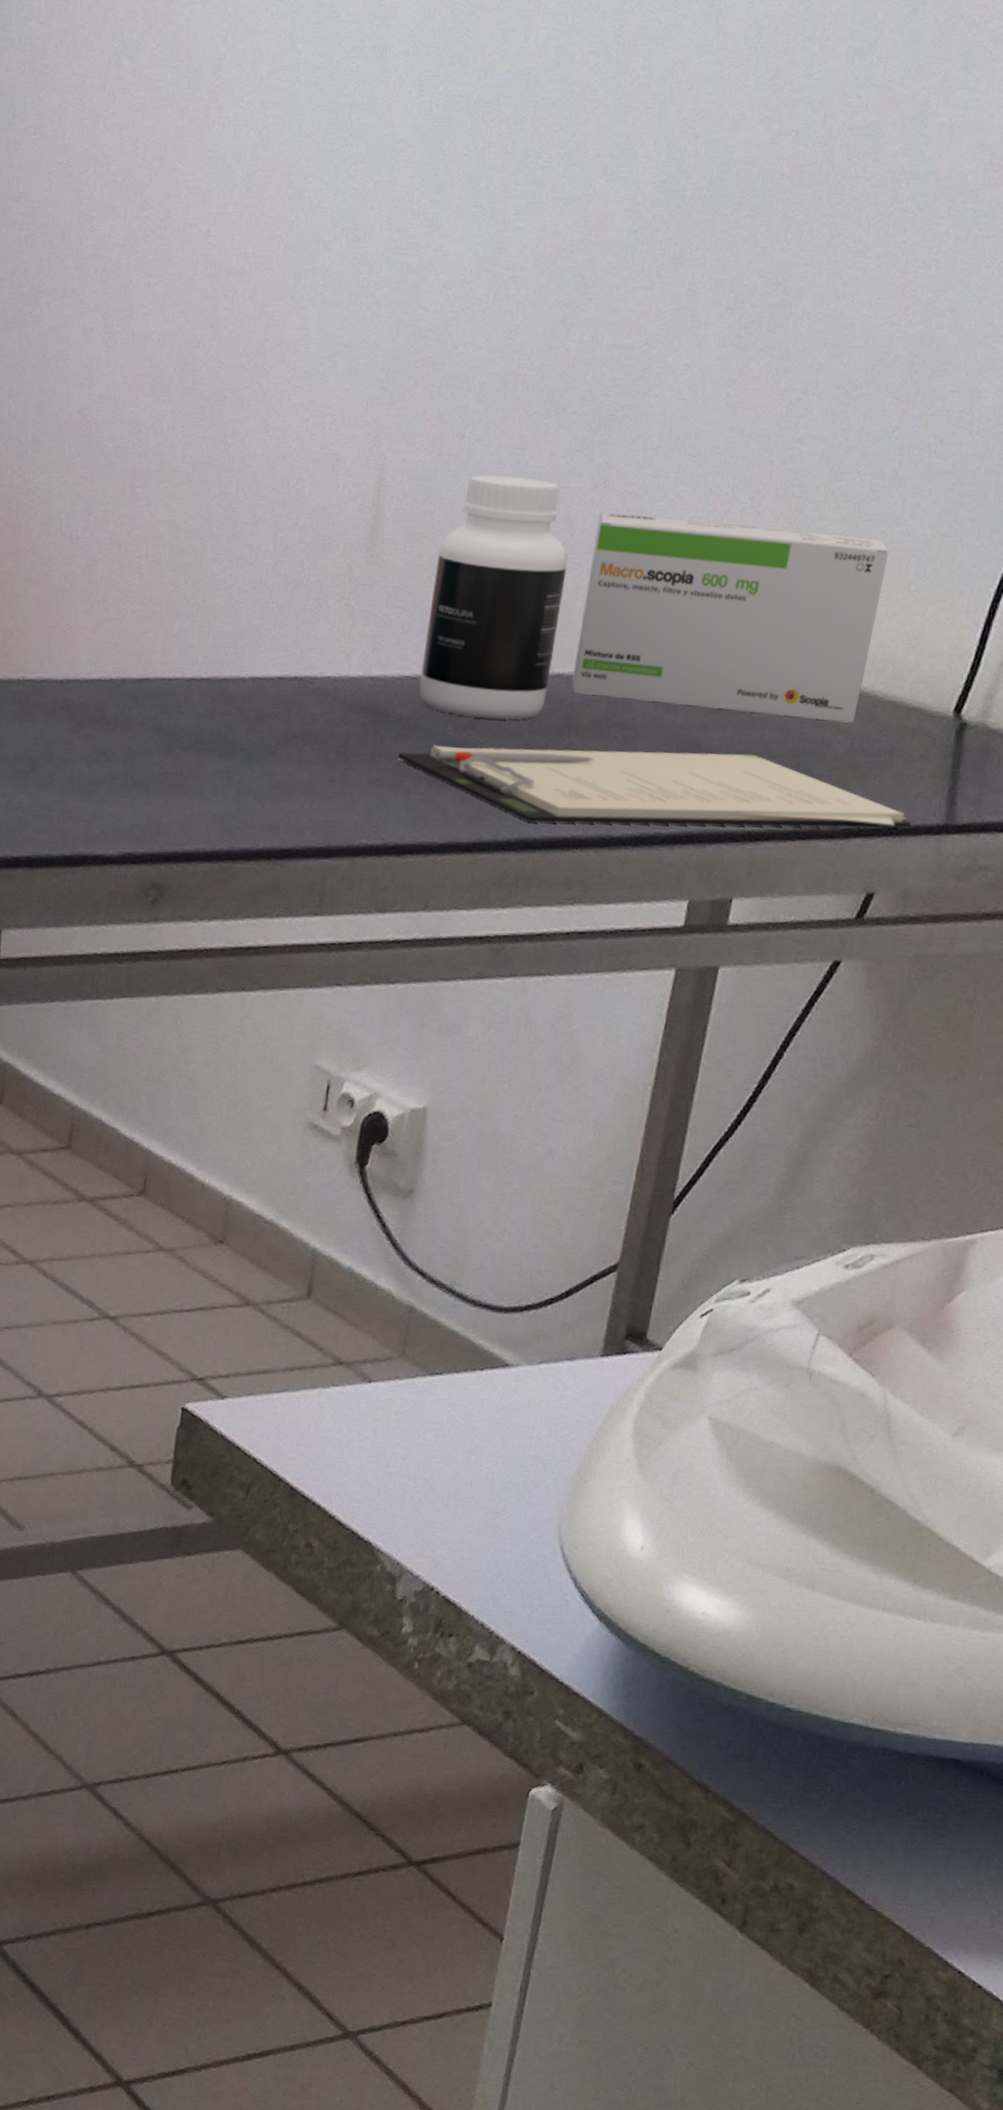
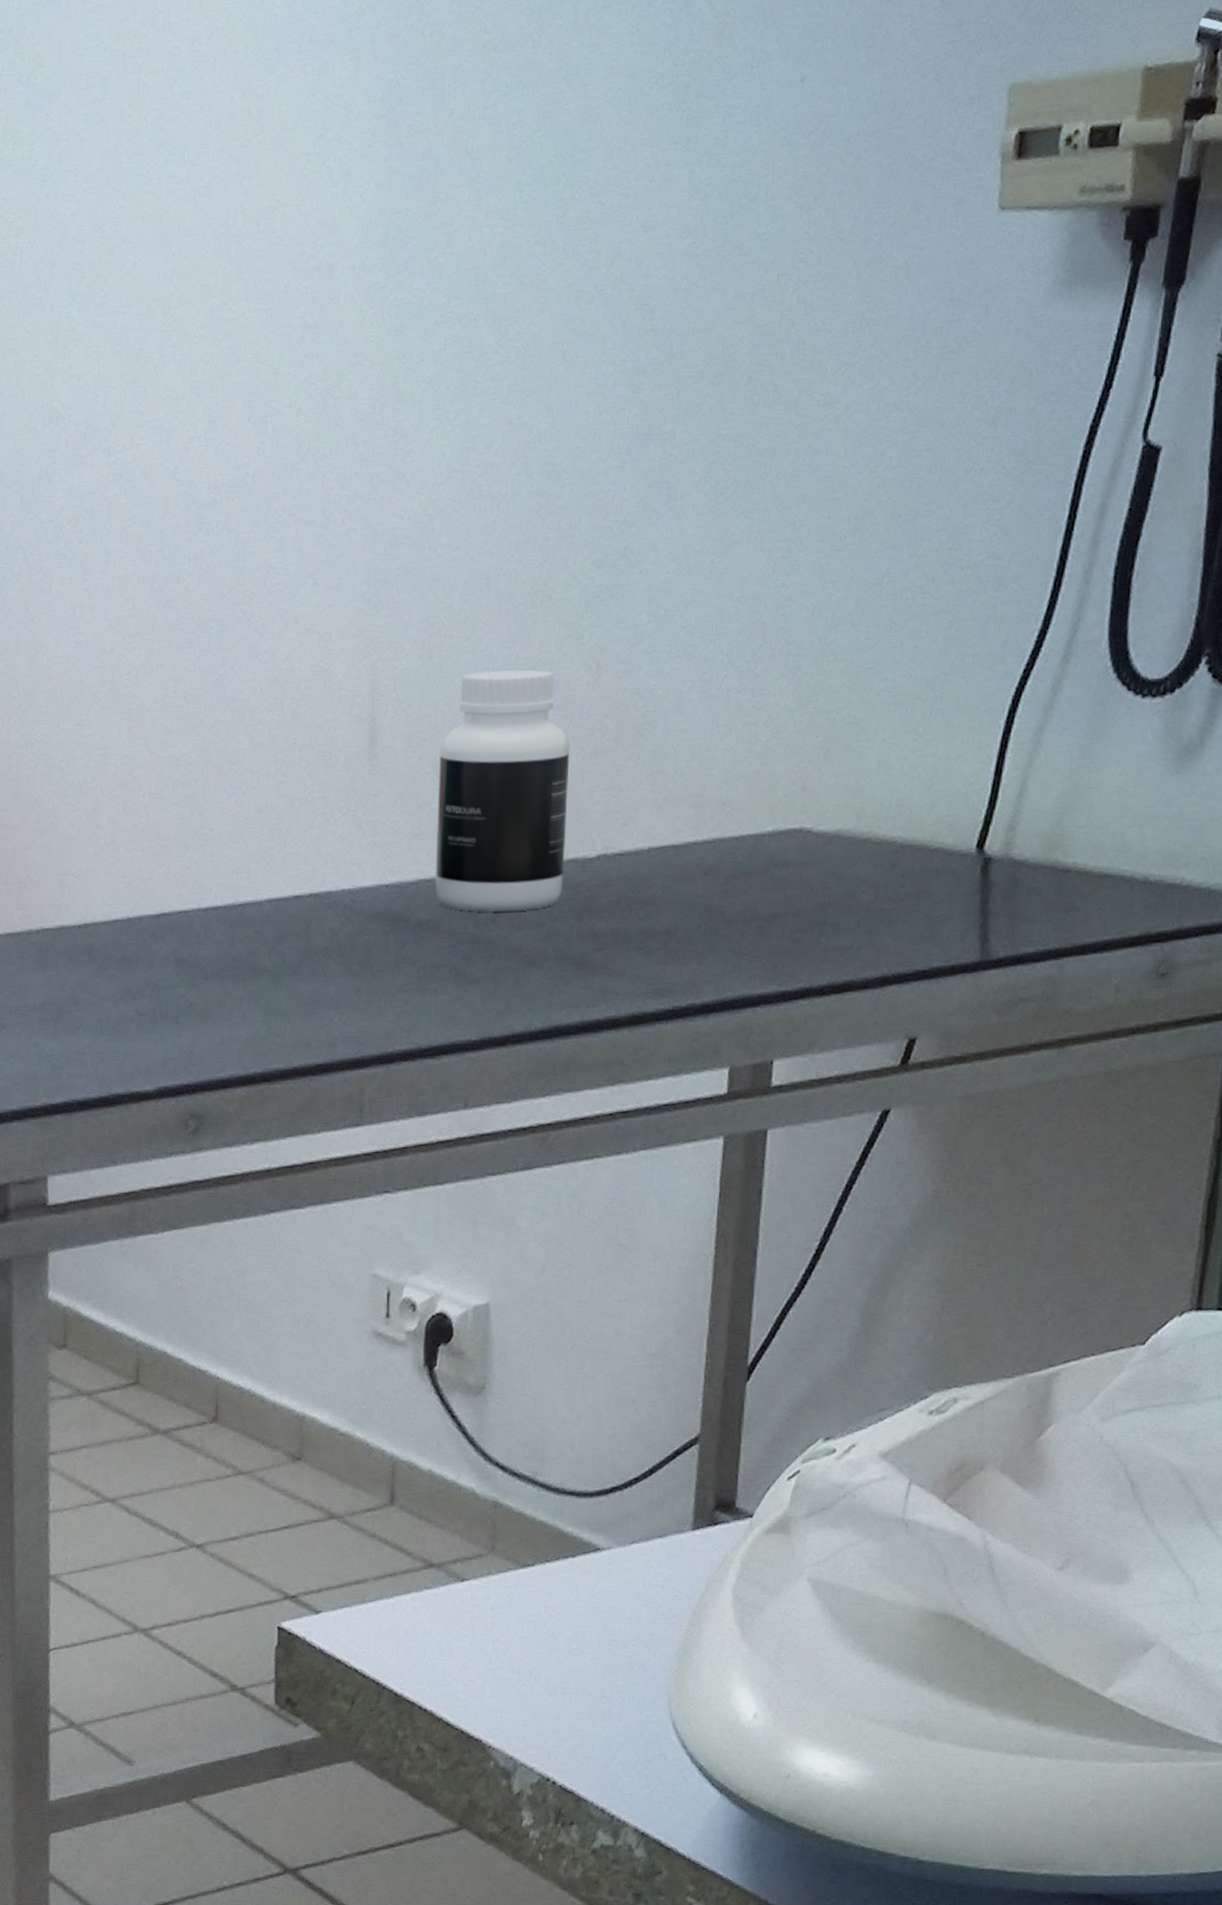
clipboard: present [398,745,912,829] -> none [422,914,947,1009]
medicine box: present [571,513,889,723] -> none [587,686,893,876]

